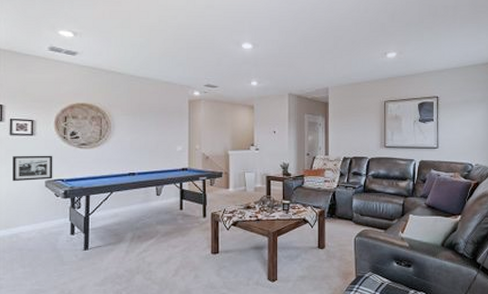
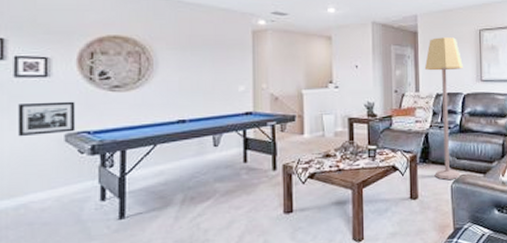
lamp: none [333,108,368,233] -> present [424,37,463,180]

